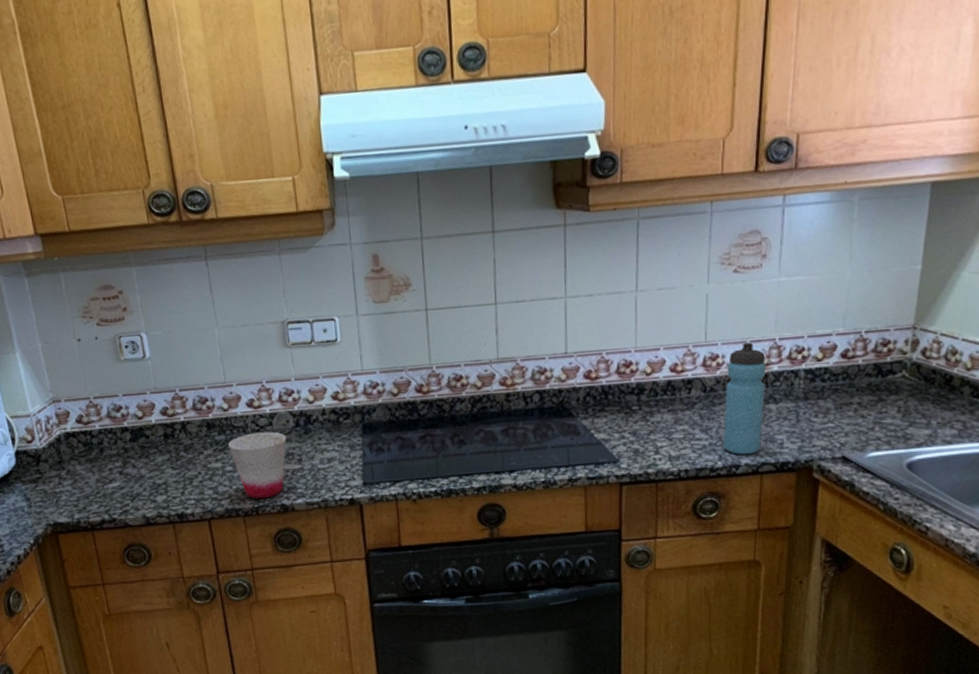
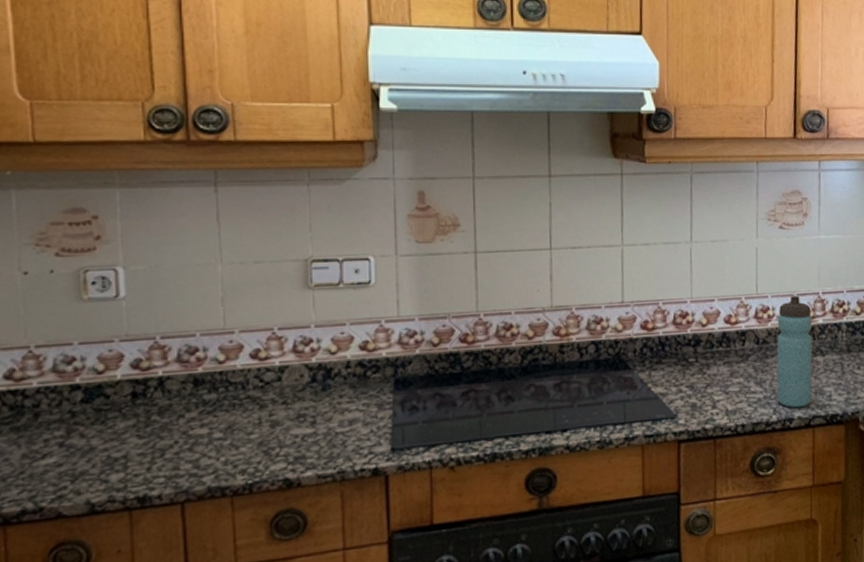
cup: present [228,431,287,499] -> none [221,388,299,474]

